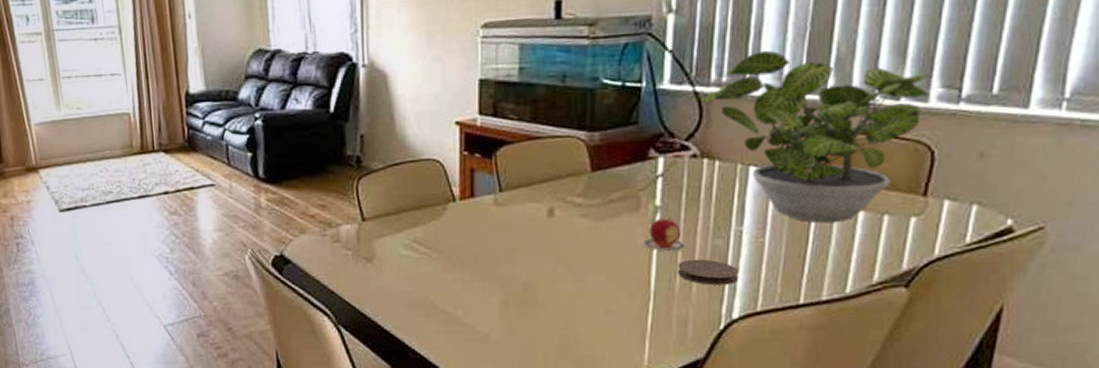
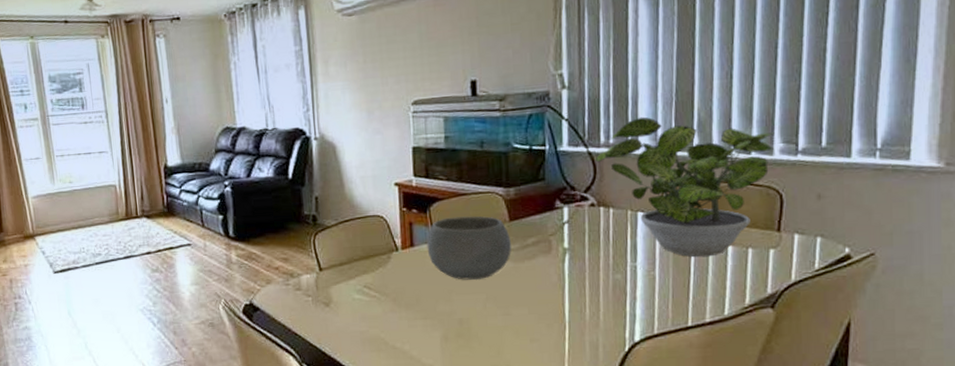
bowl: none [490,164,591,239] -> present [426,216,511,280]
apple: present [643,217,686,252] -> none [556,257,592,287]
coaster: present [677,259,740,285] -> none [586,291,637,314]

